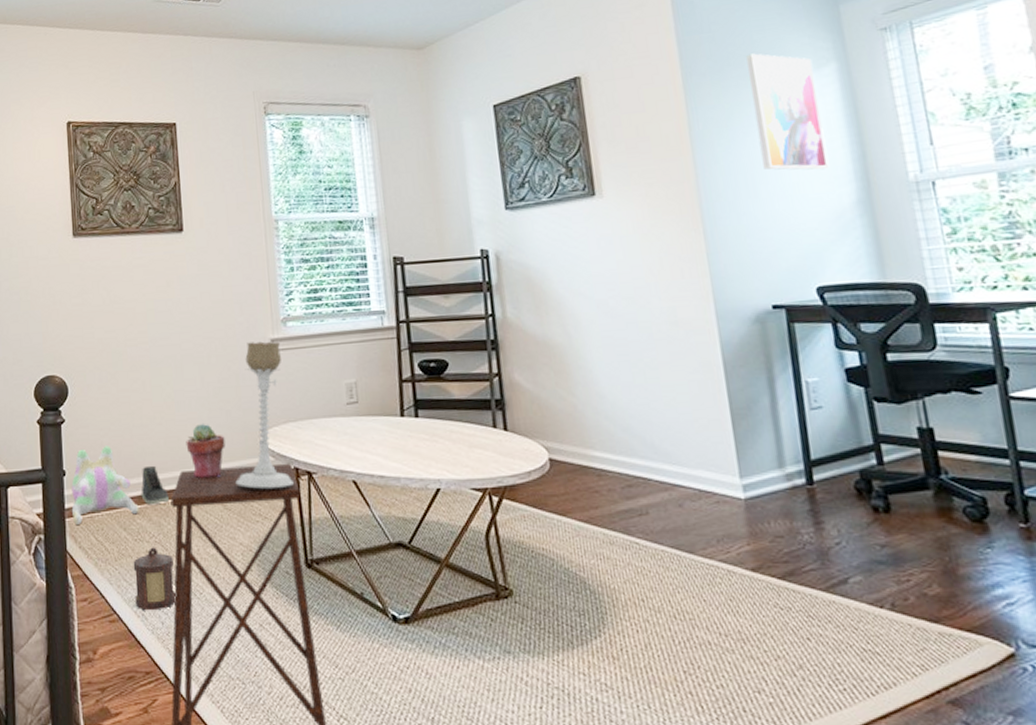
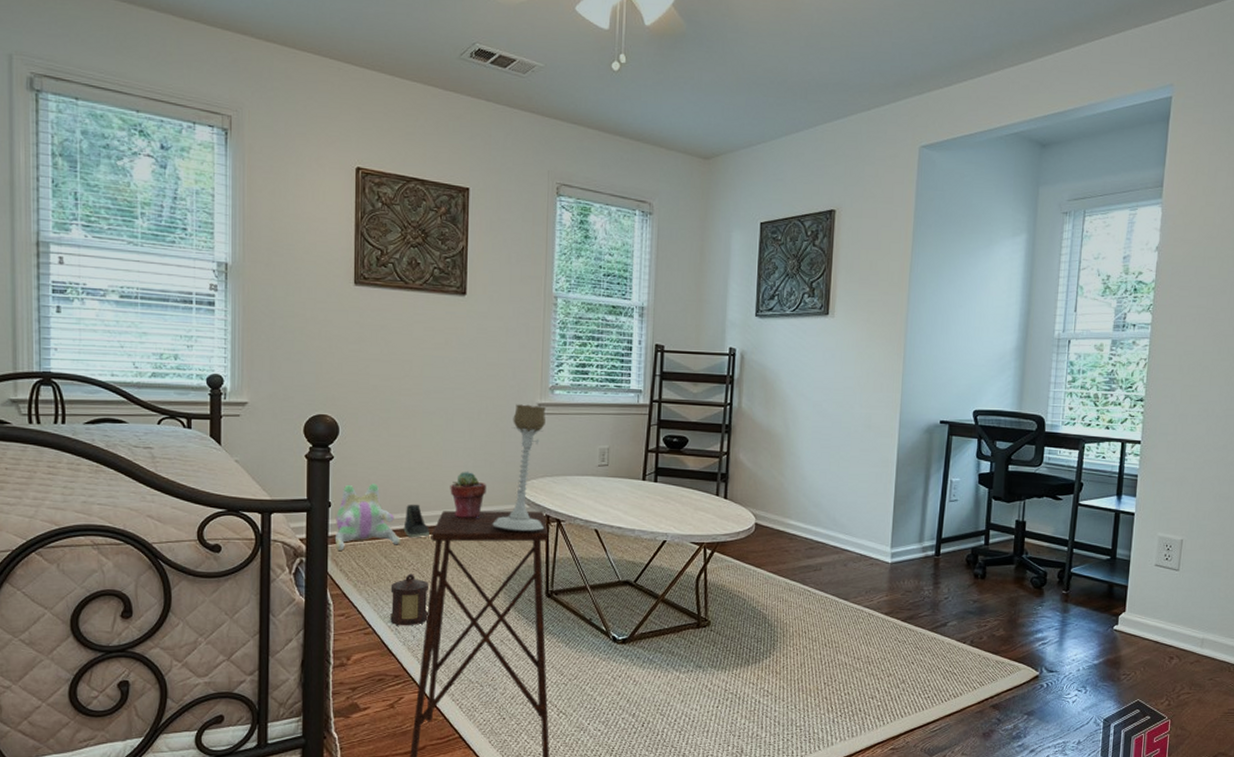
wall art: present [746,53,830,170] -> none [957,215,1010,320]

